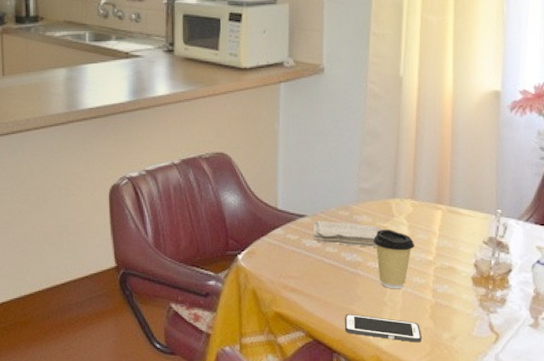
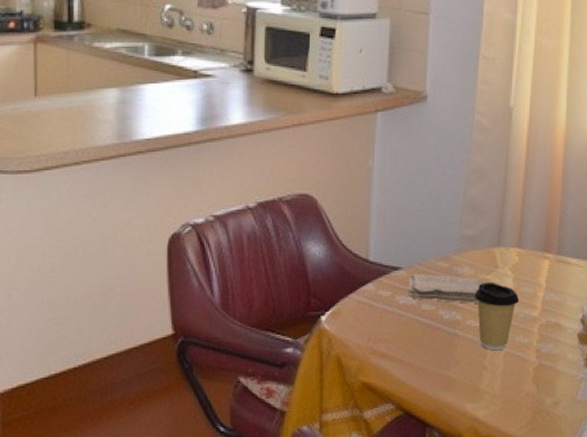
cell phone: present [344,314,422,343] -> none [439,381,523,411]

